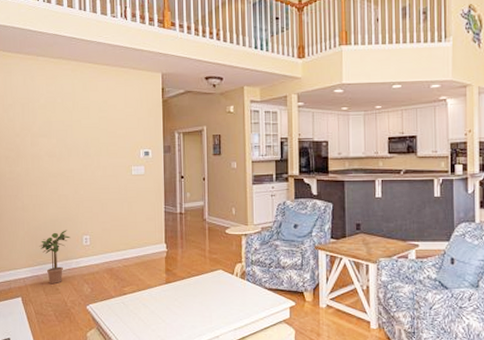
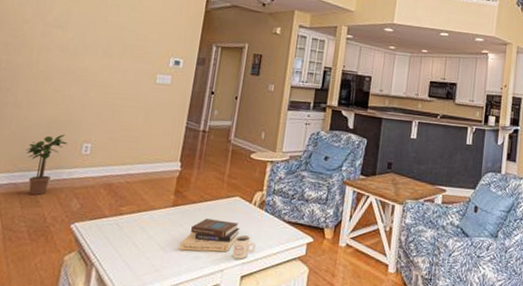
books: none [178,292,227,322] -> present [179,219,239,253]
mug: none [223,304,243,326] -> present [232,235,256,260]

